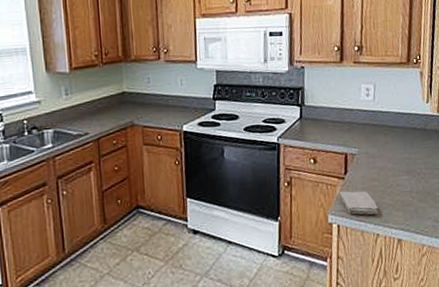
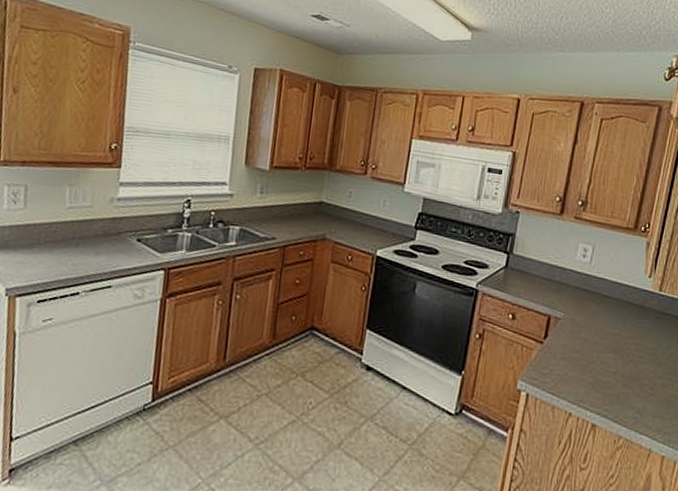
washcloth: present [339,191,379,215] -> none [534,356,576,392]

